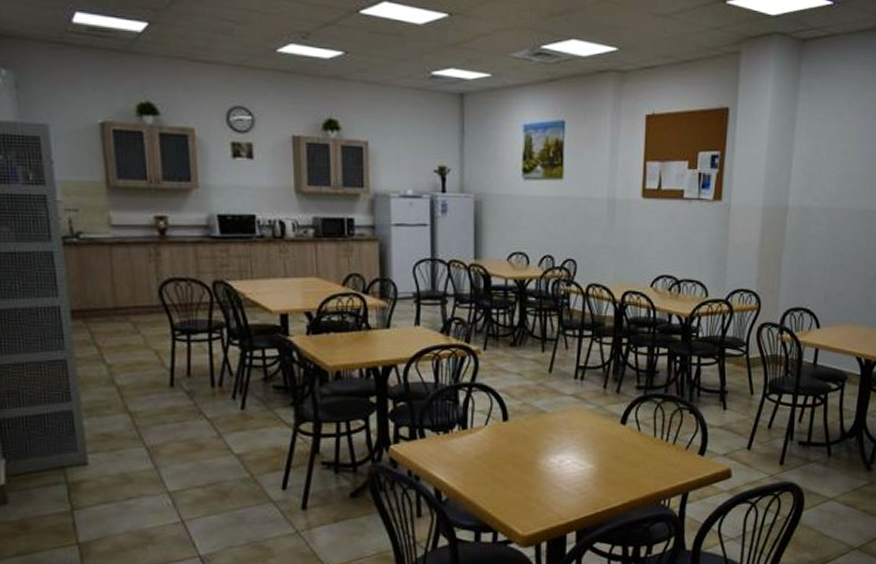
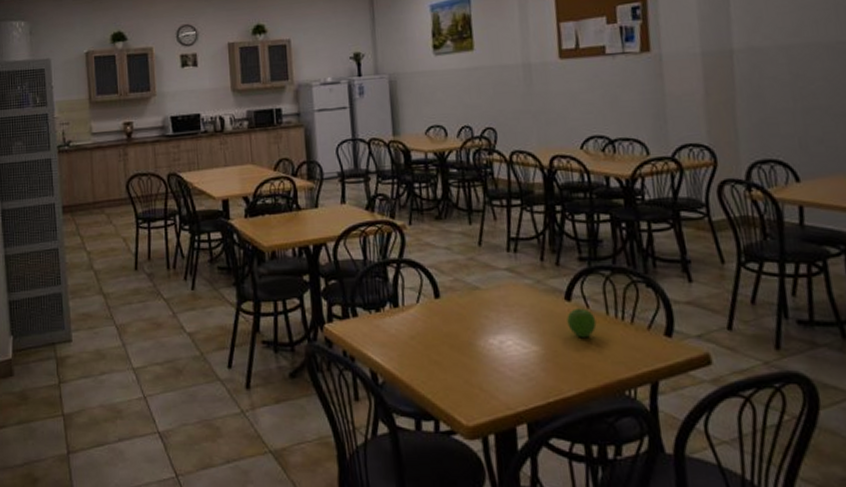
fruit: none [620,431,645,457] -> present [567,308,597,338]

